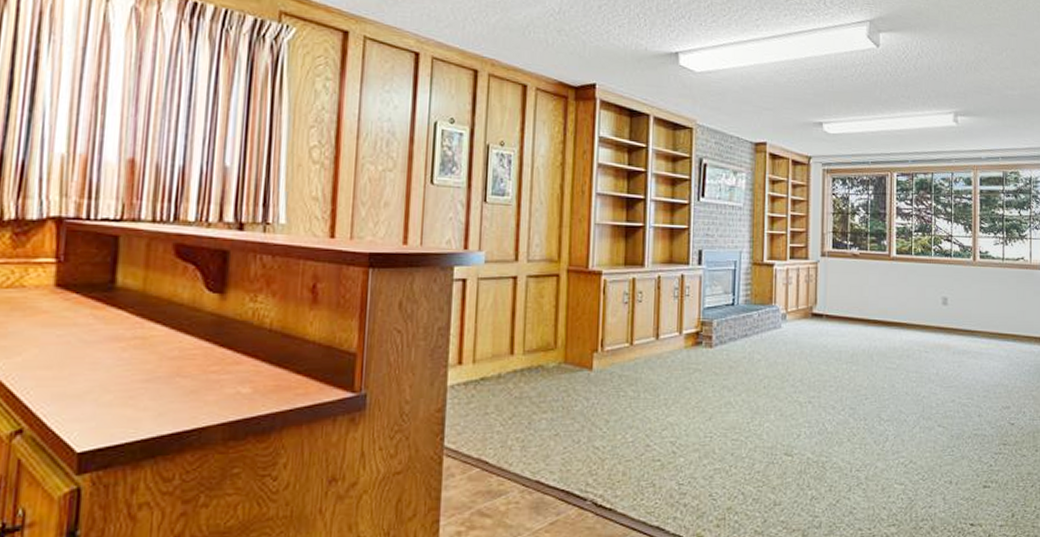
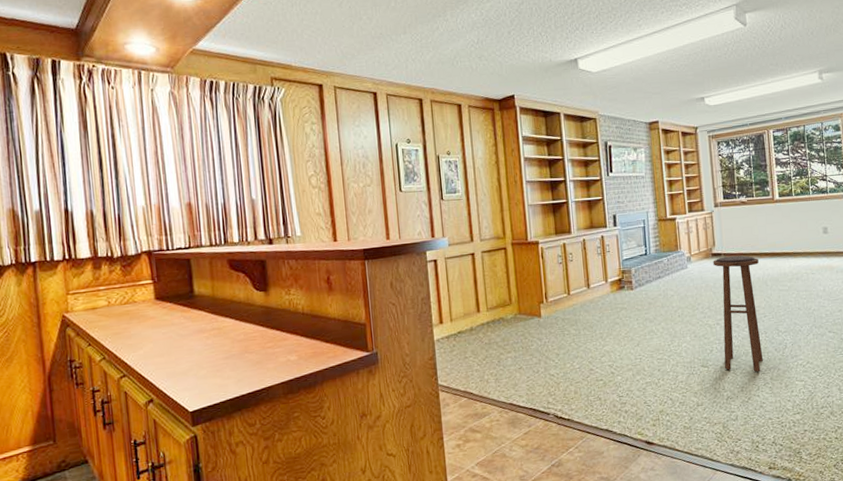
stool: none [811,319,866,469] -> present [713,255,764,373]

